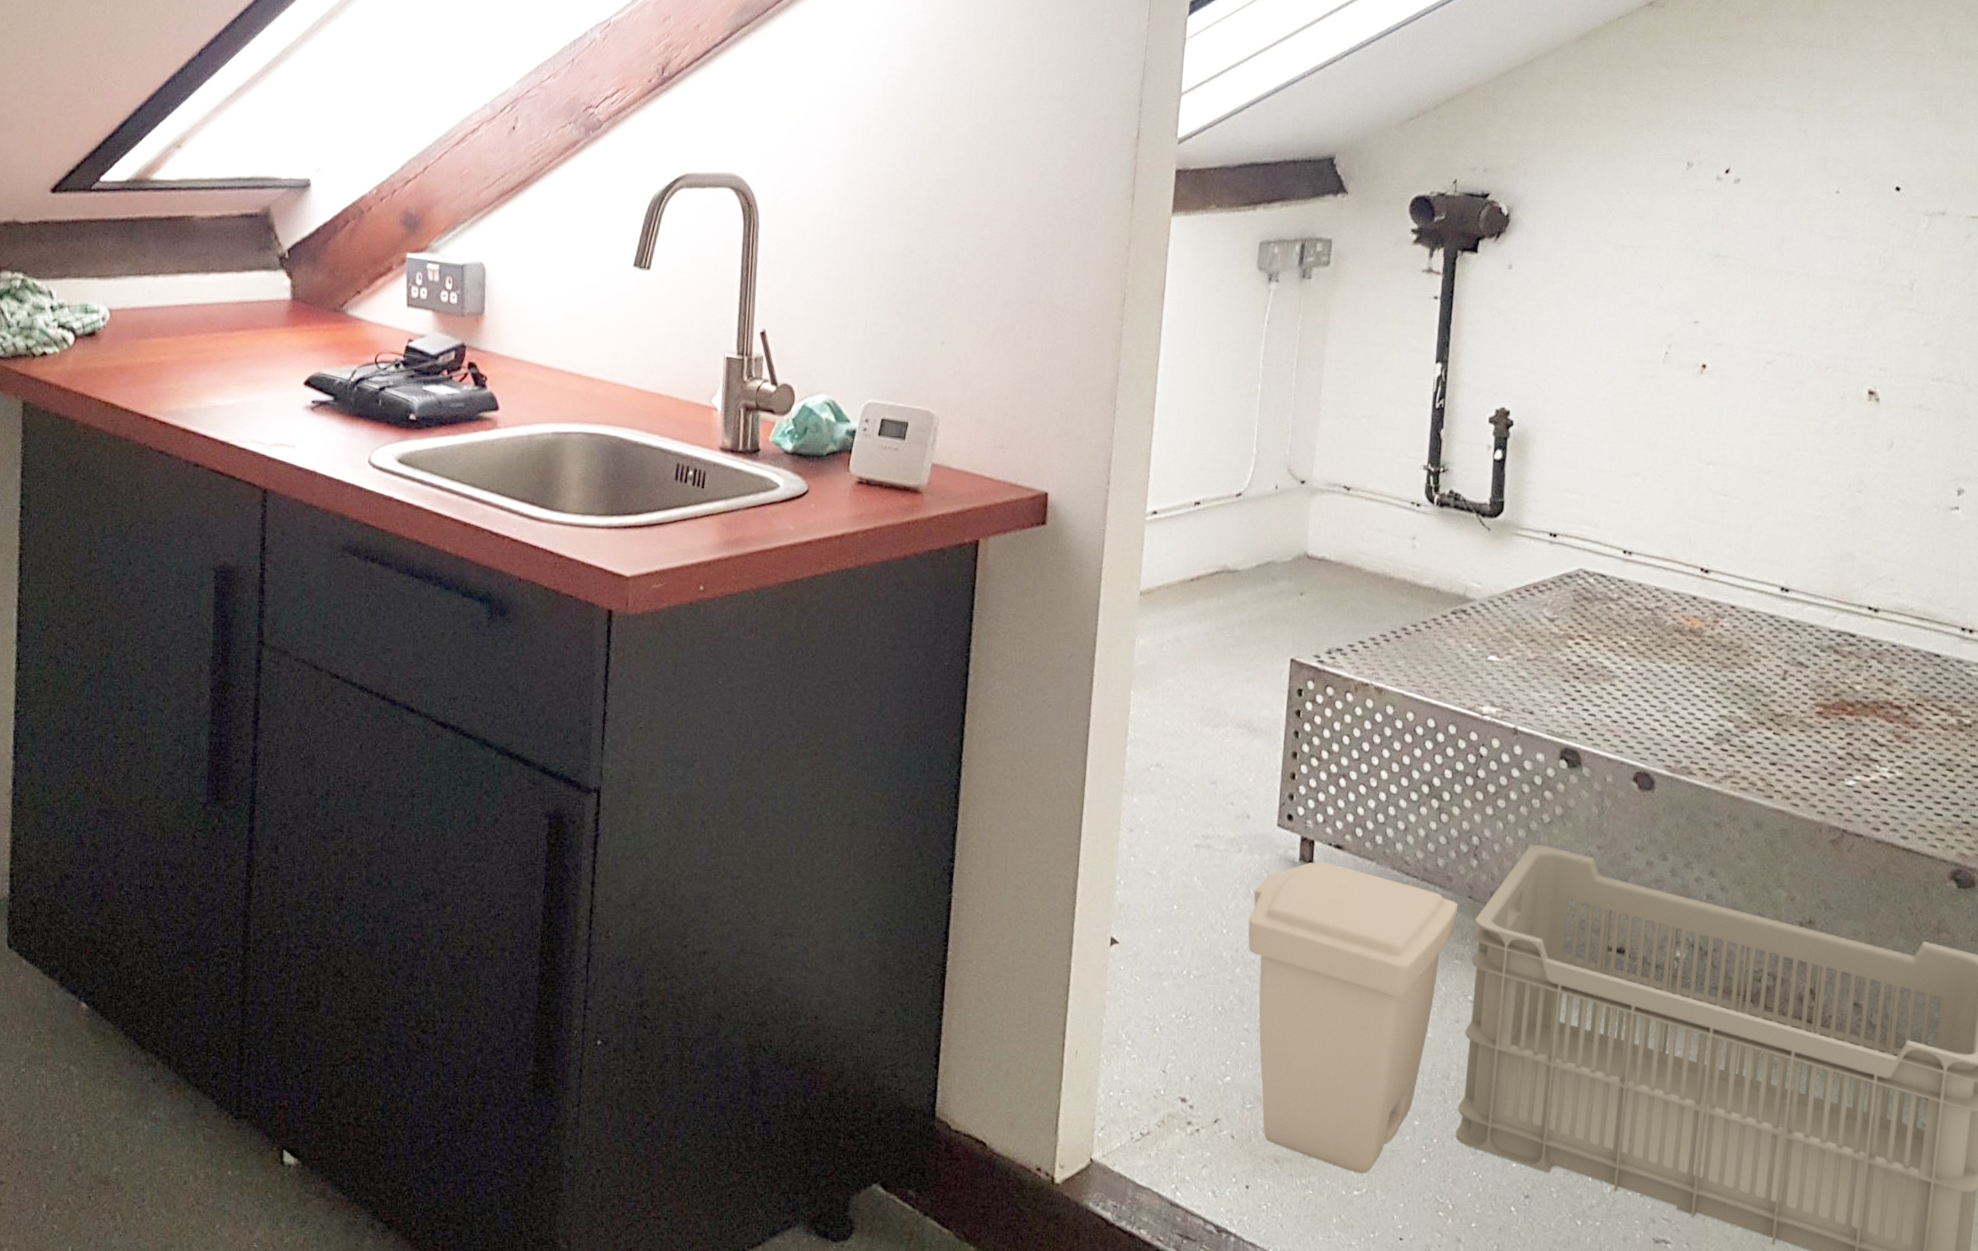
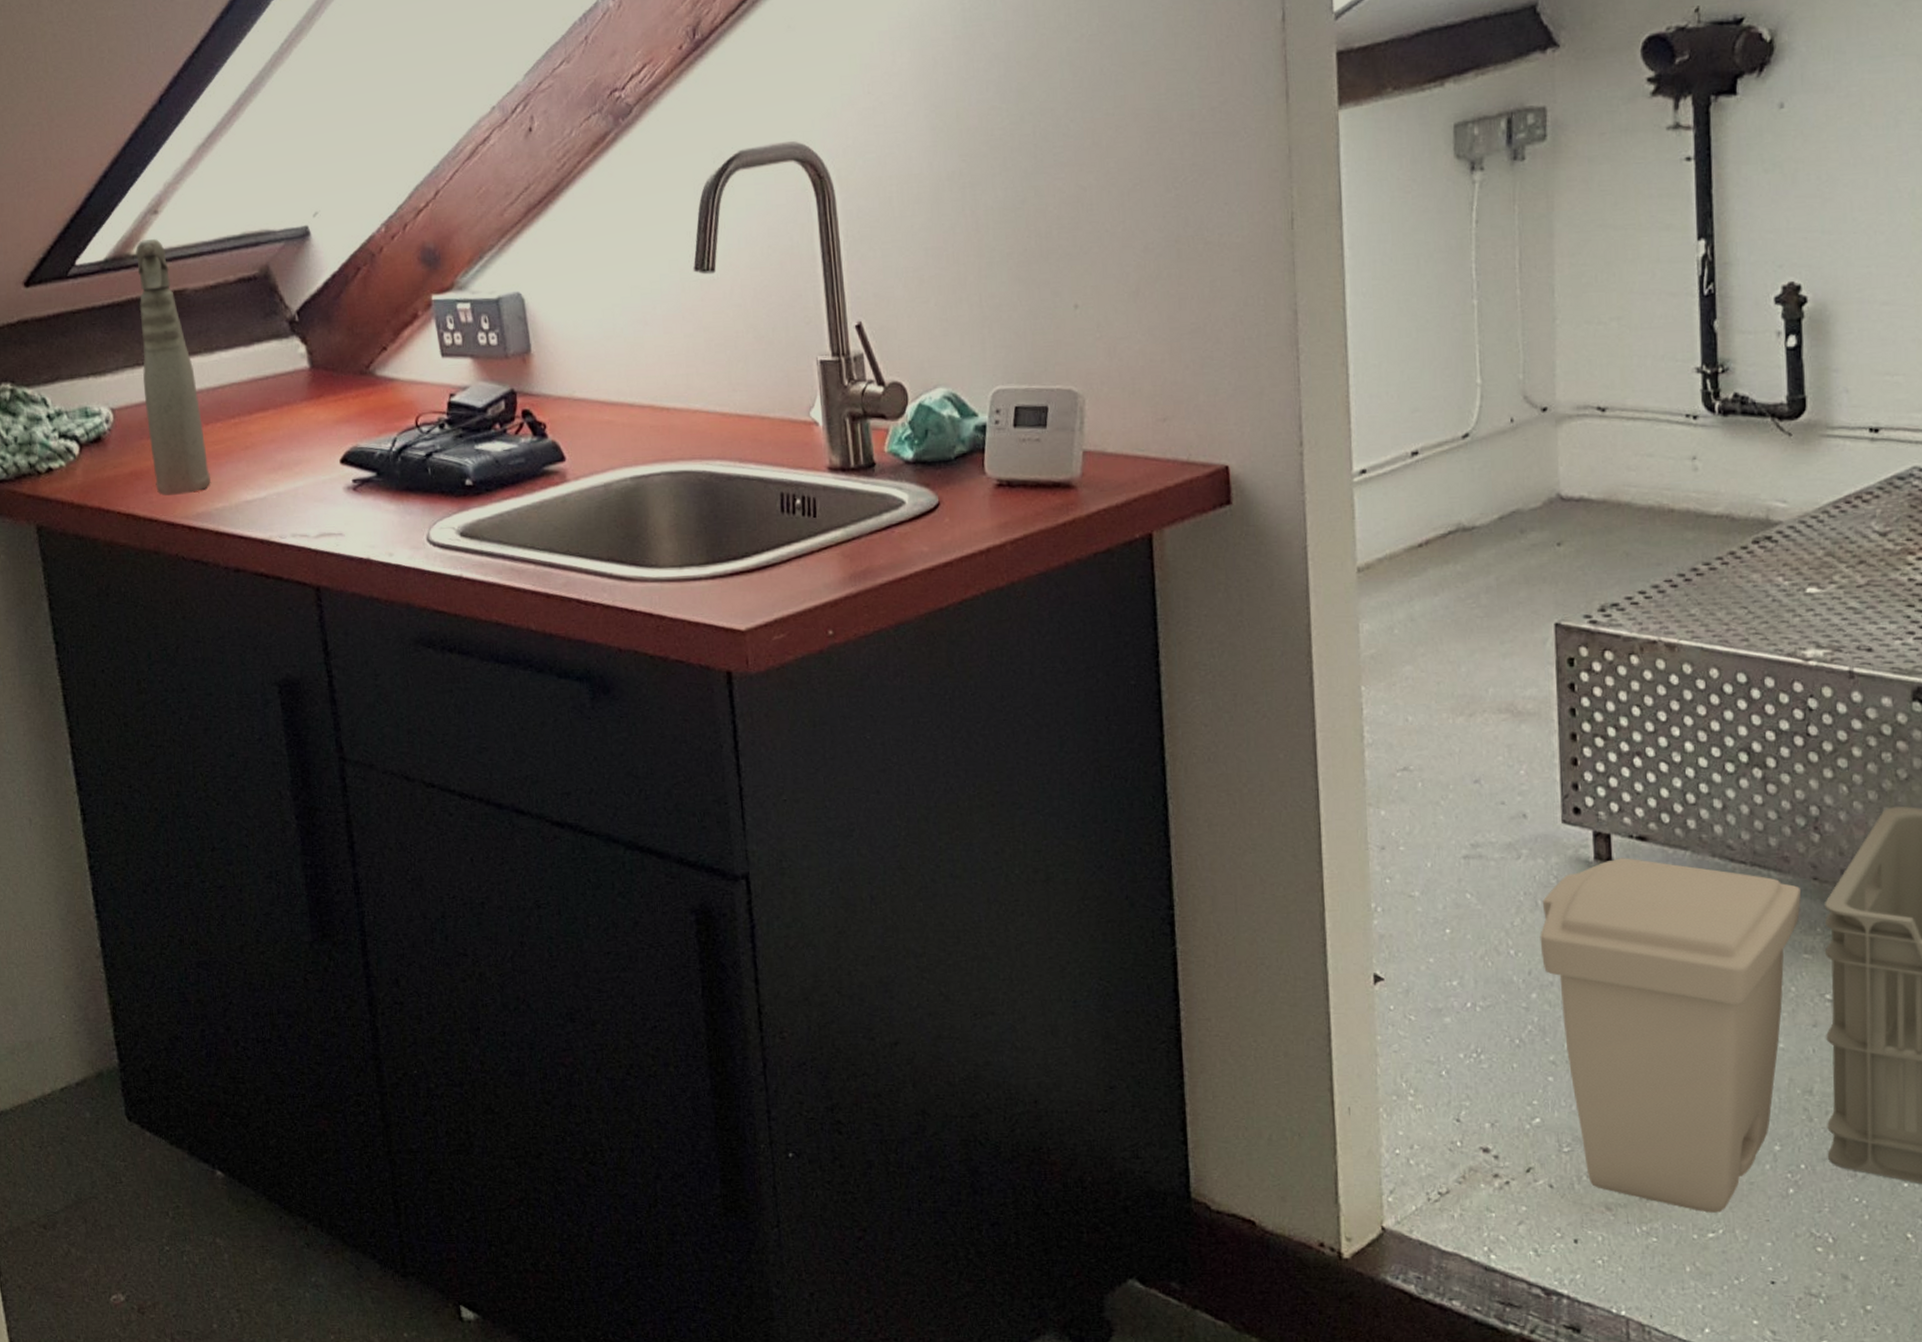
spray bottle: none [136,168,189,393] -> present [135,239,211,497]

